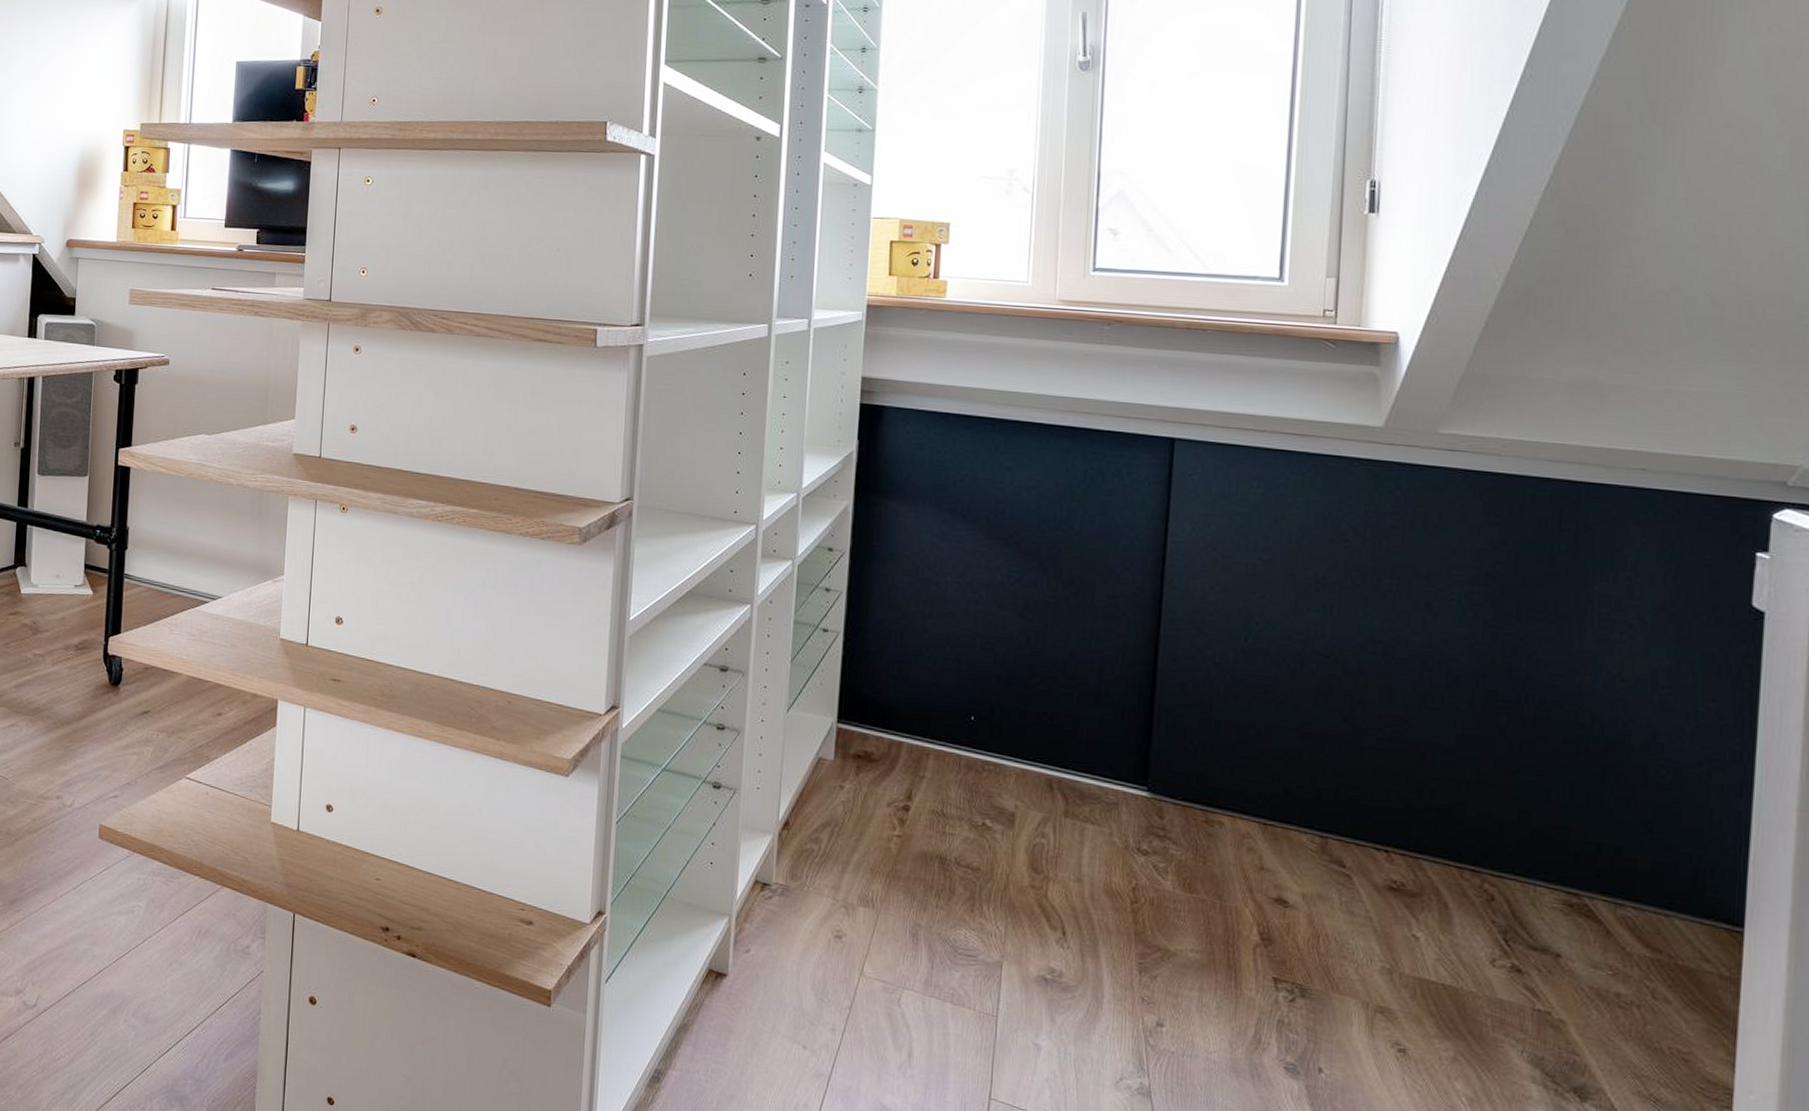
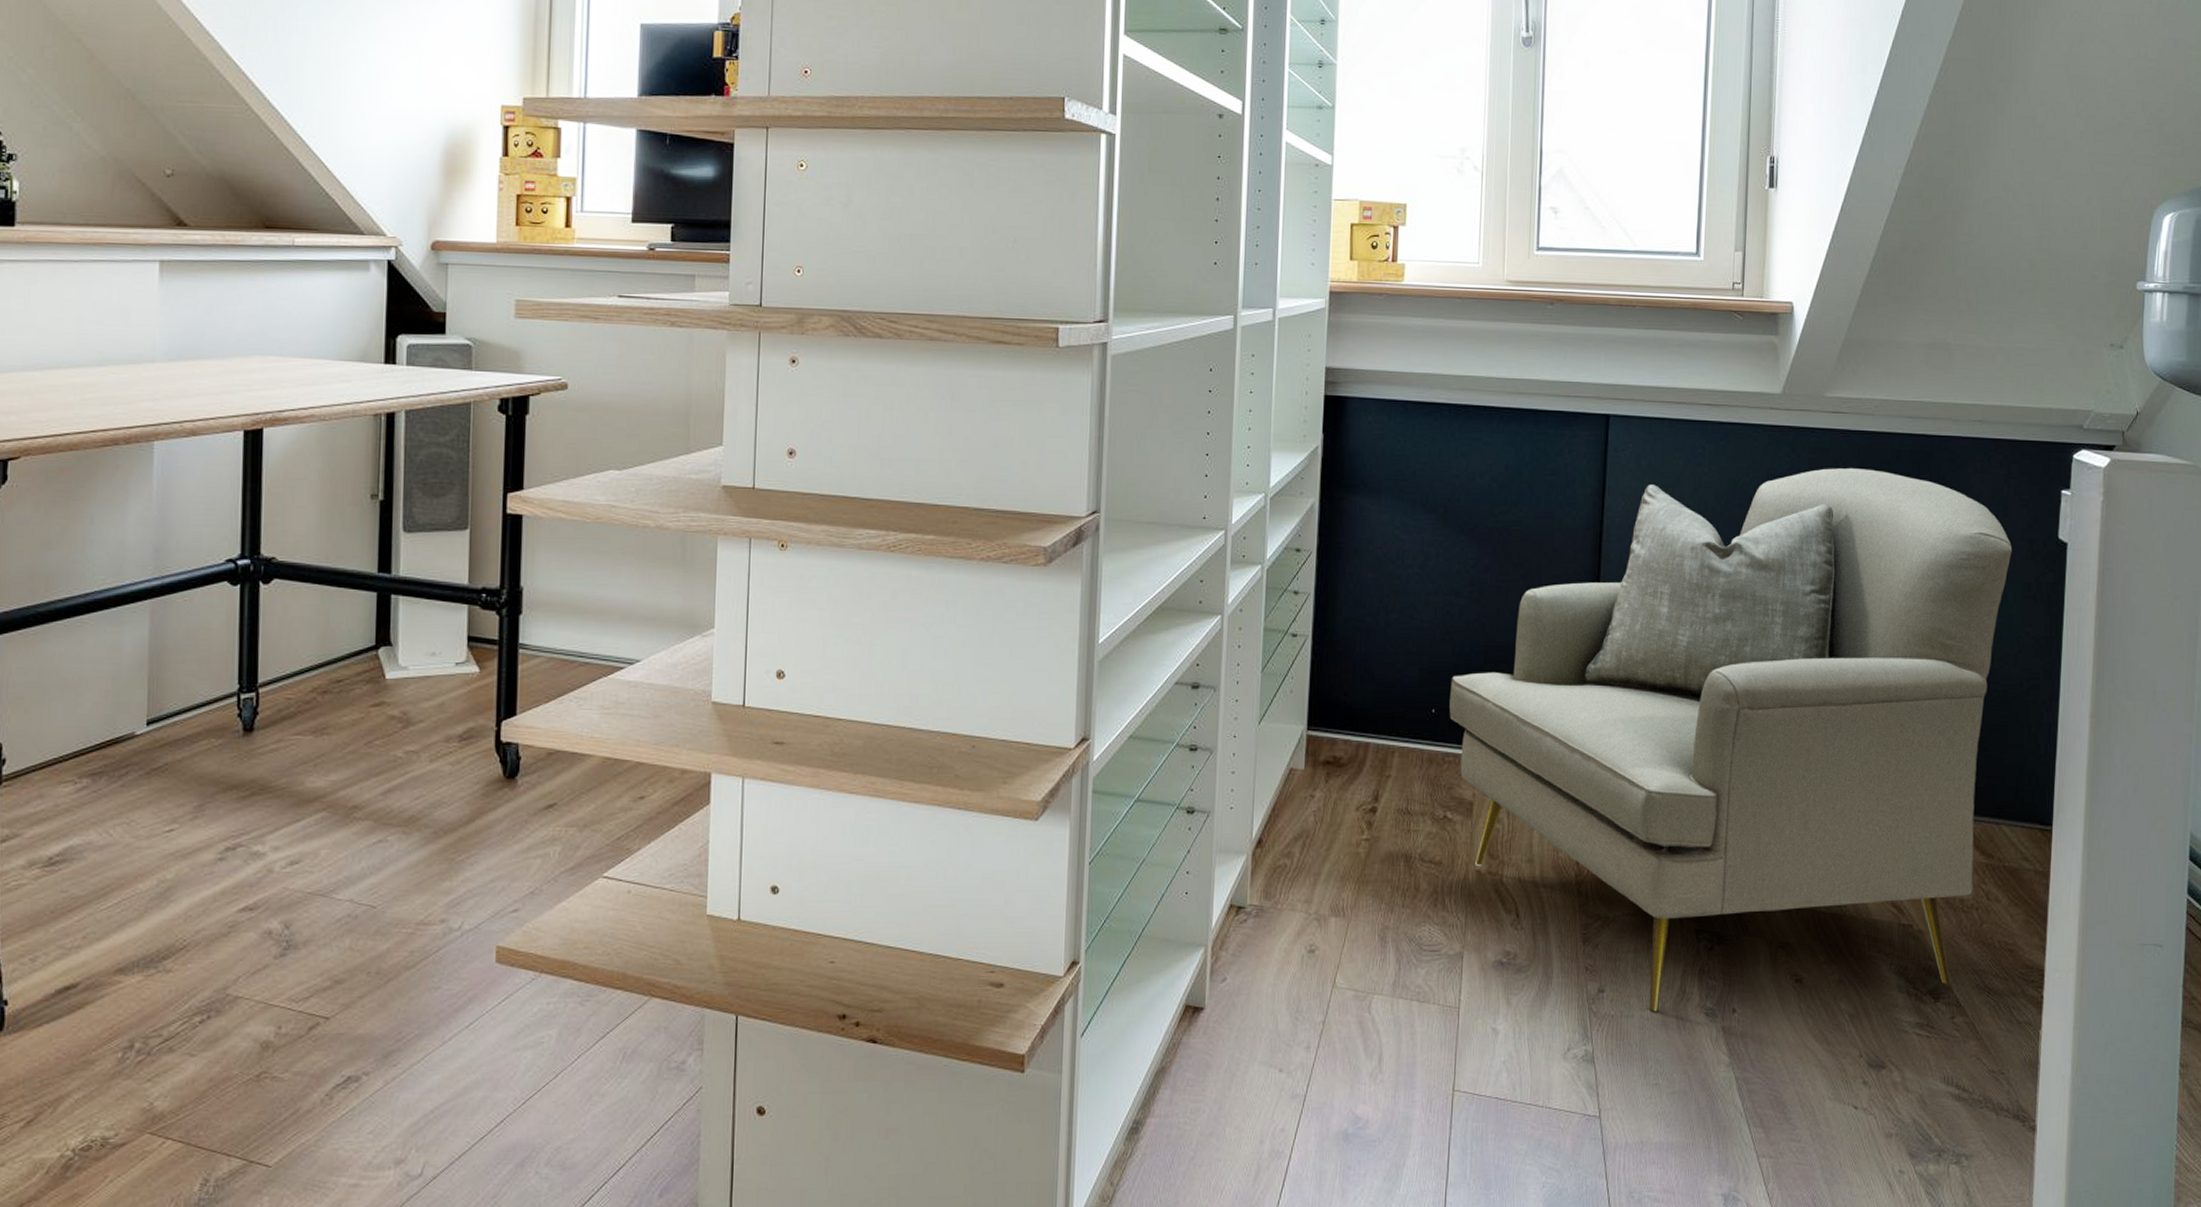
armchair: none [990,508,1688,1086] -> present [1449,468,2013,1013]

